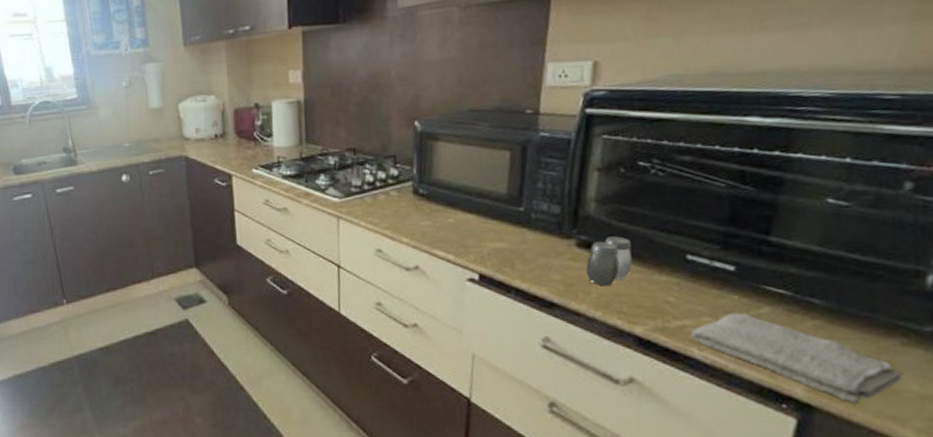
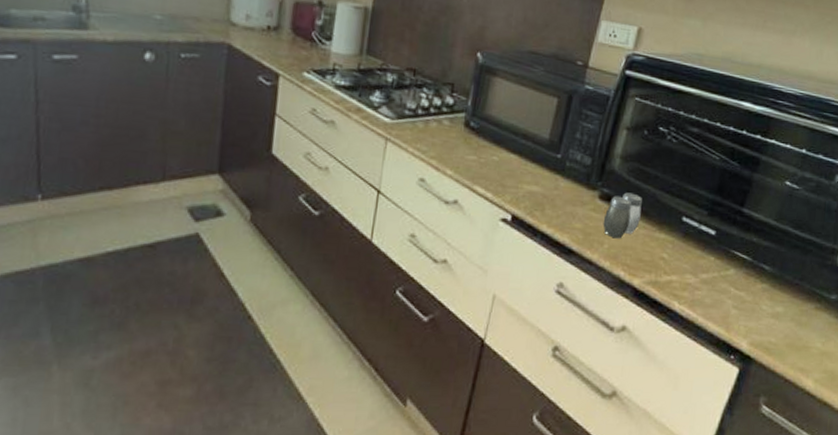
washcloth: present [690,313,903,404] -> none [674,272,813,357]

